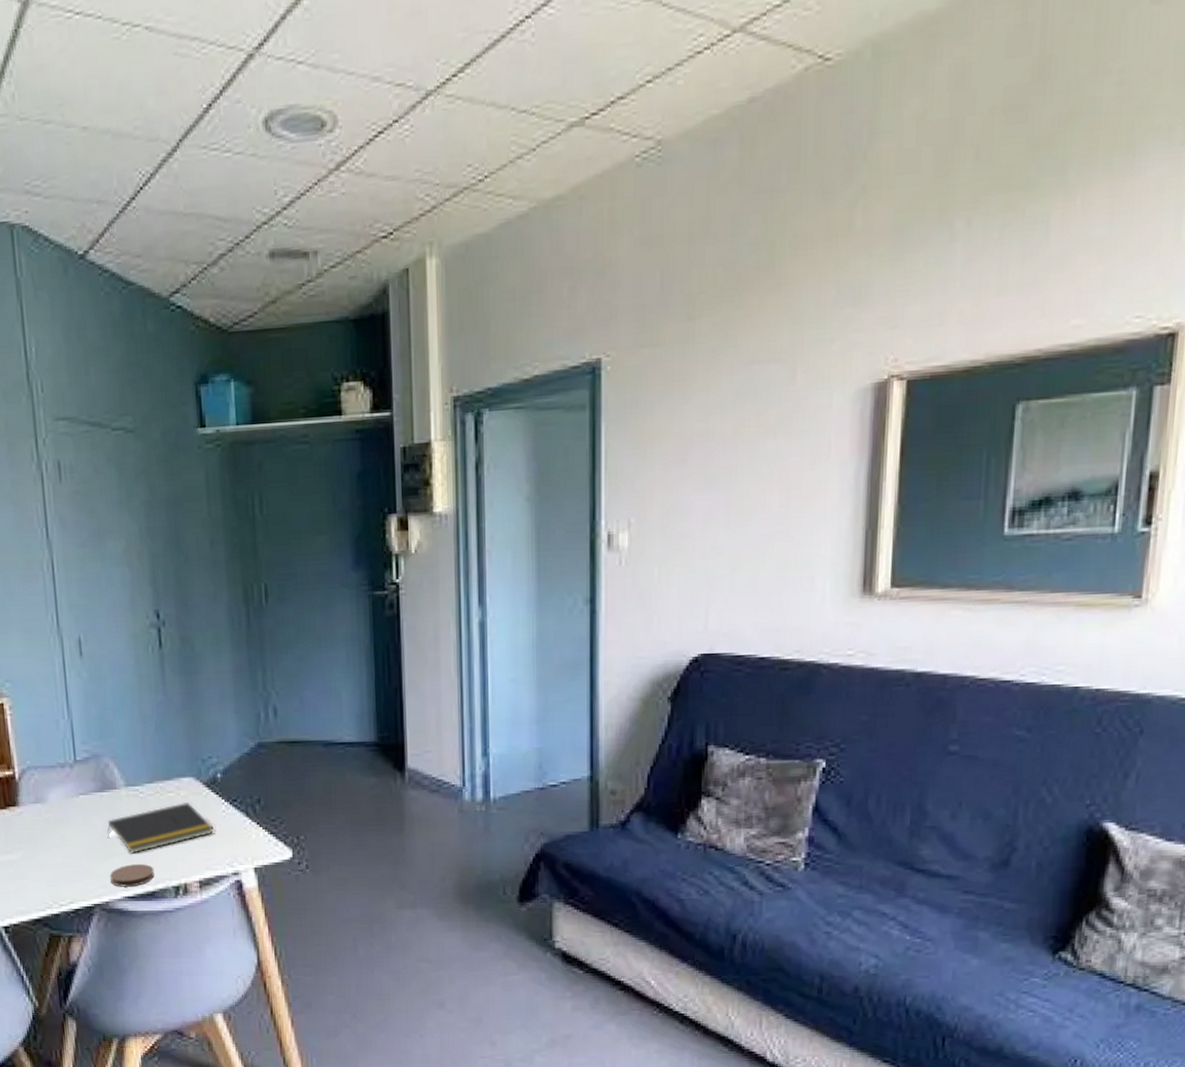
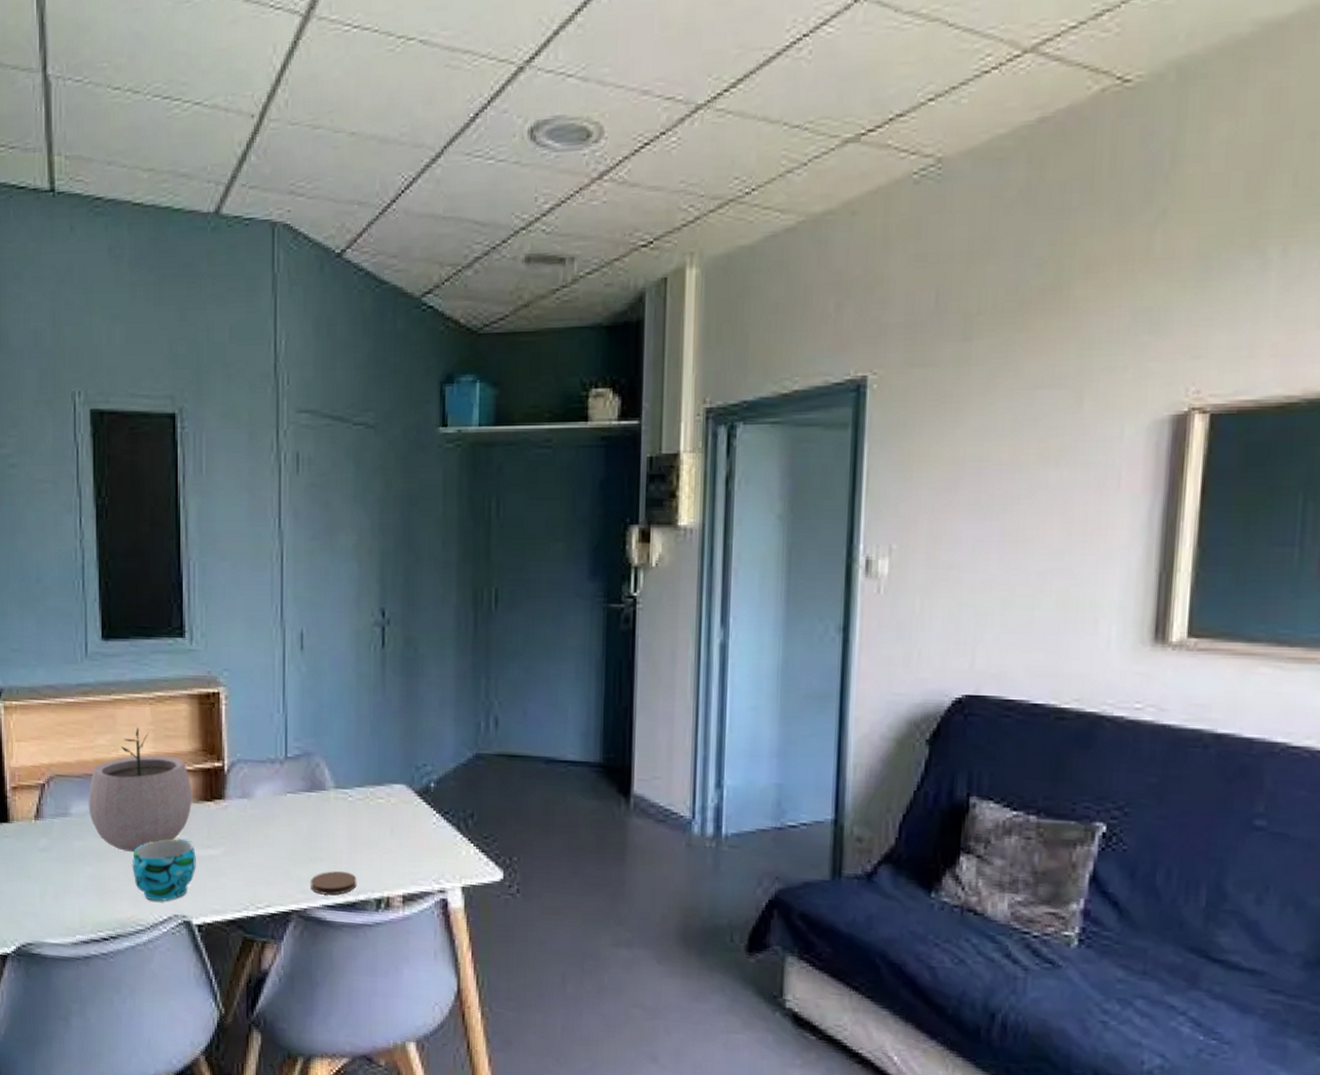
notepad: present [107,802,214,854] -> none [311,809,423,860]

